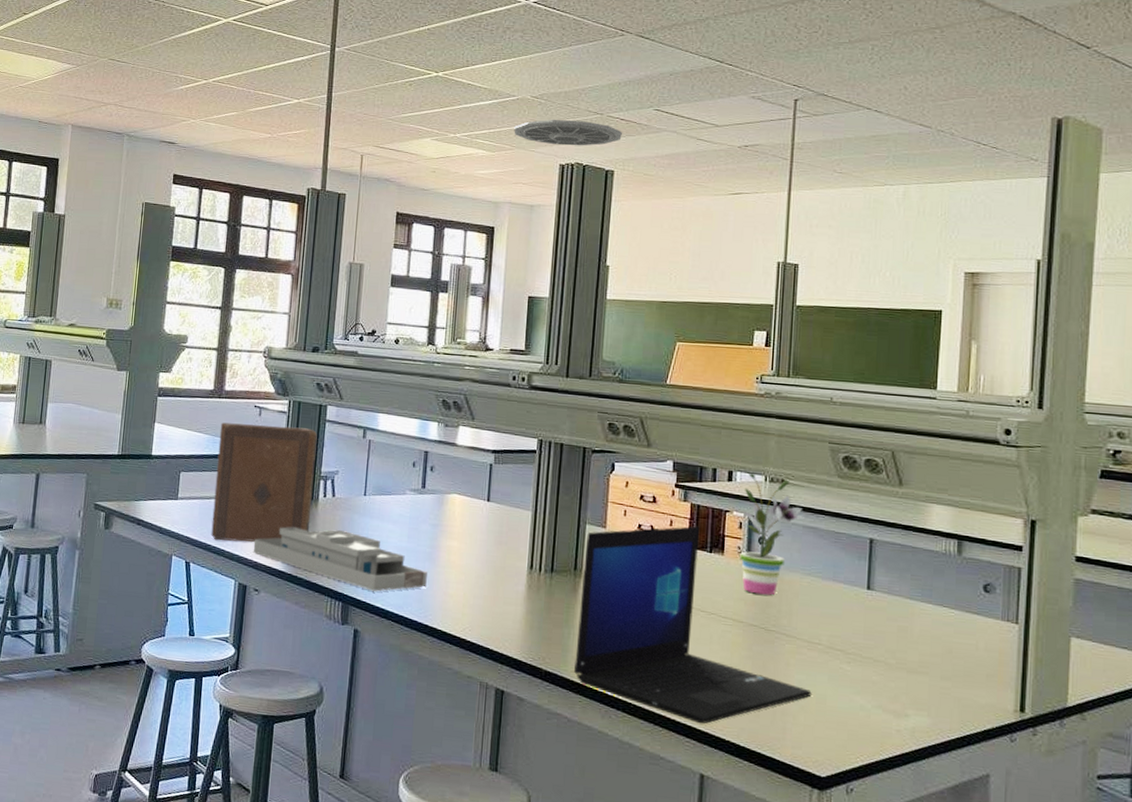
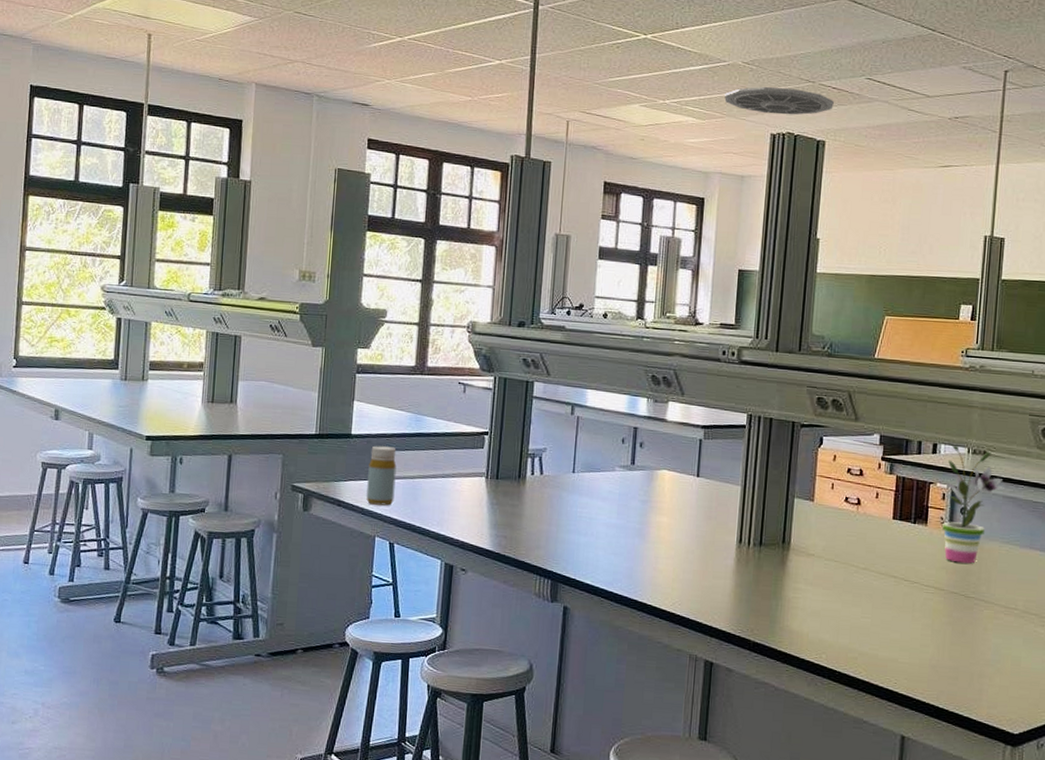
bottle: none [164,466,194,525] -> present [366,445,397,506]
book: present [211,422,317,542] -> none [415,400,524,522]
desk organizer: present [253,527,427,592] -> none [459,505,637,569]
laptop: present [574,526,812,724] -> none [782,498,1008,689]

